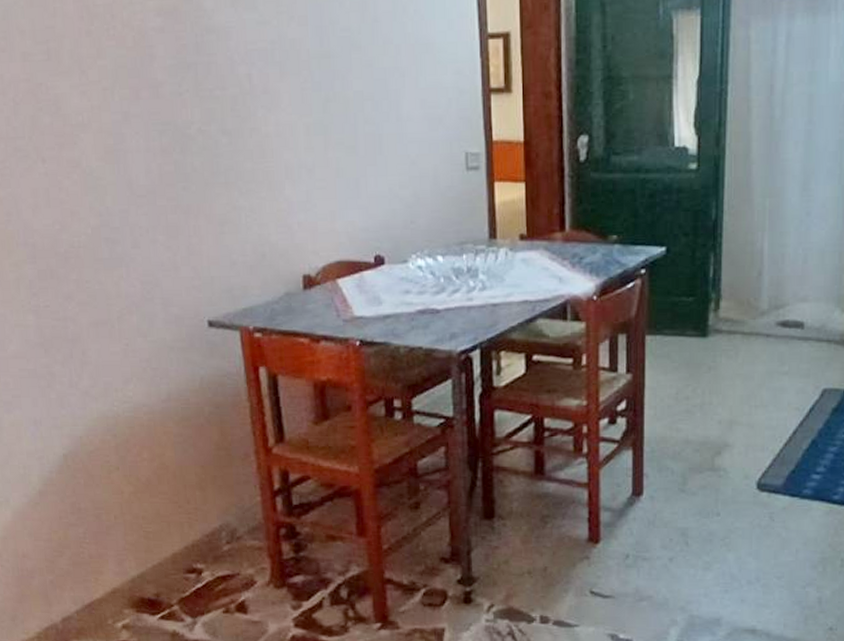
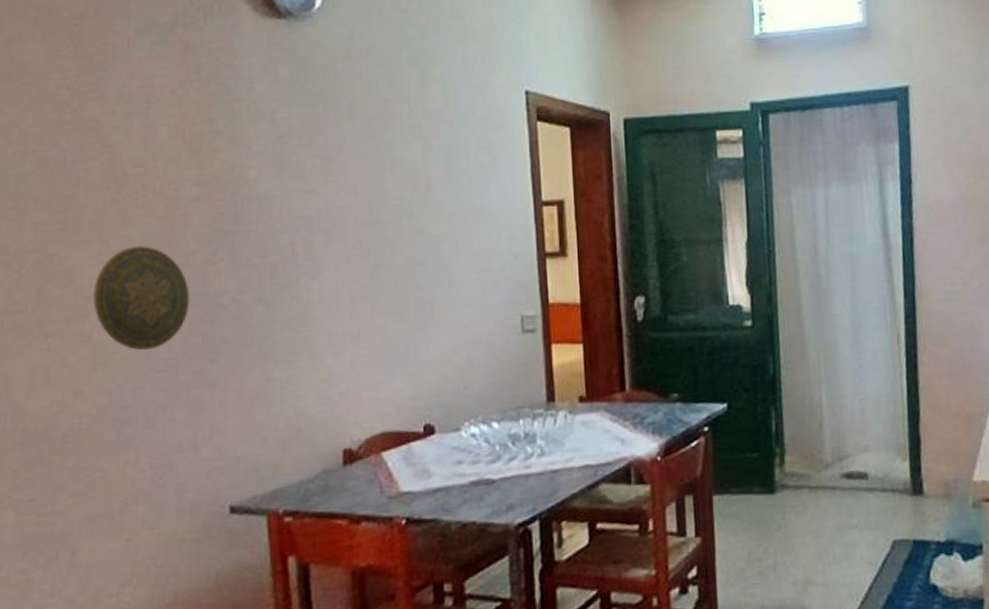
decorative plate: none [78,76,162,177] -> present [93,246,190,351]

